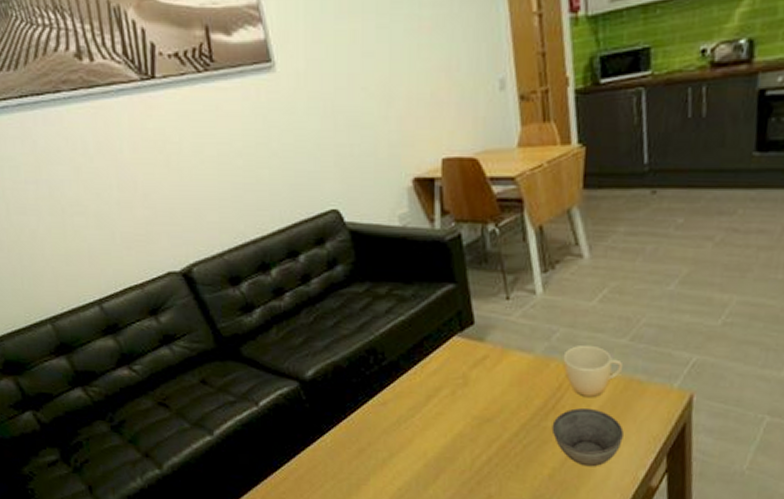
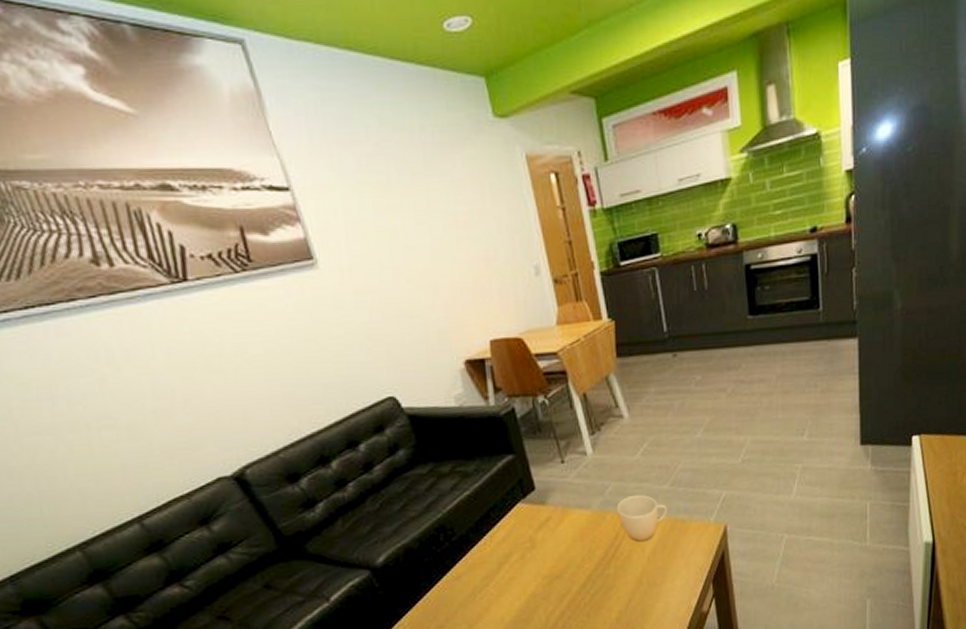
bowl: present [551,408,624,467] -> none [614,551,675,605]

